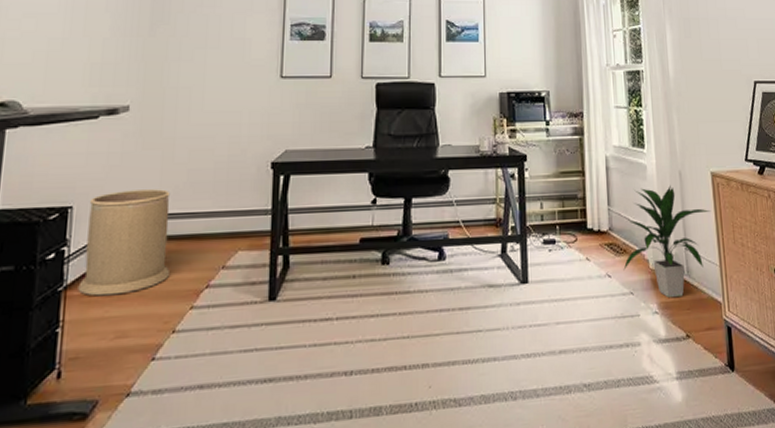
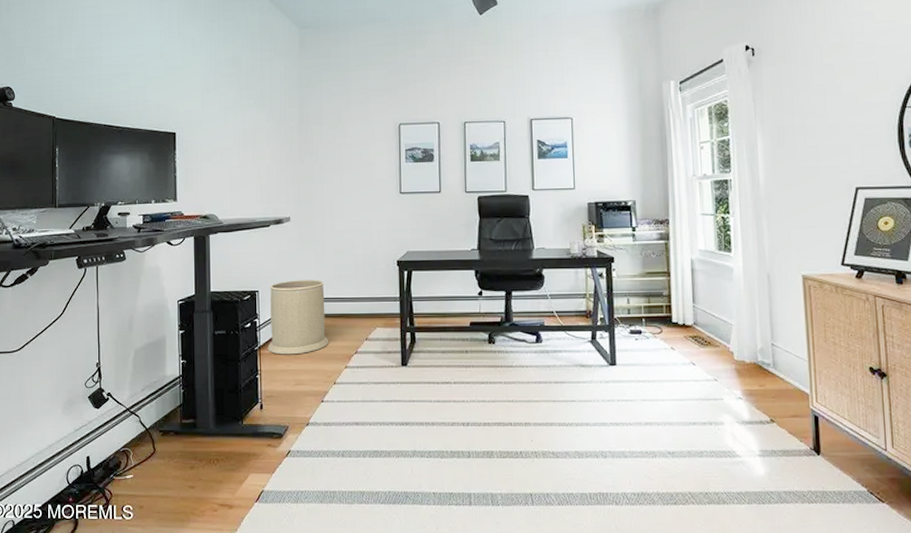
indoor plant: present [623,185,712,298] -> none [707,286,801,387]

